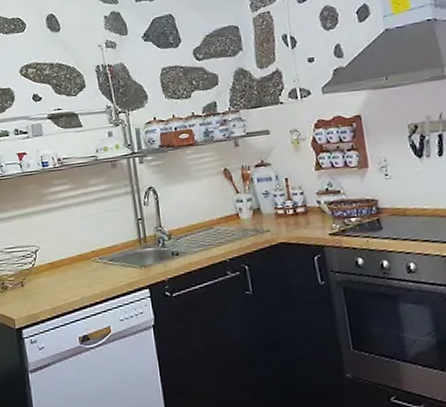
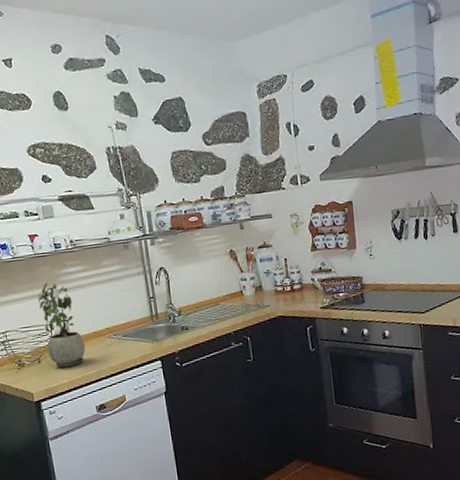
potted plant: none [24,201,70,293] -> present [38,282,85,368]

